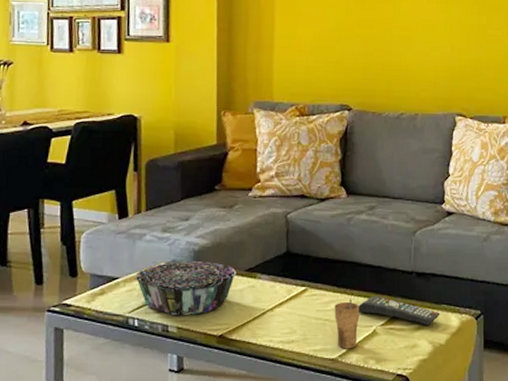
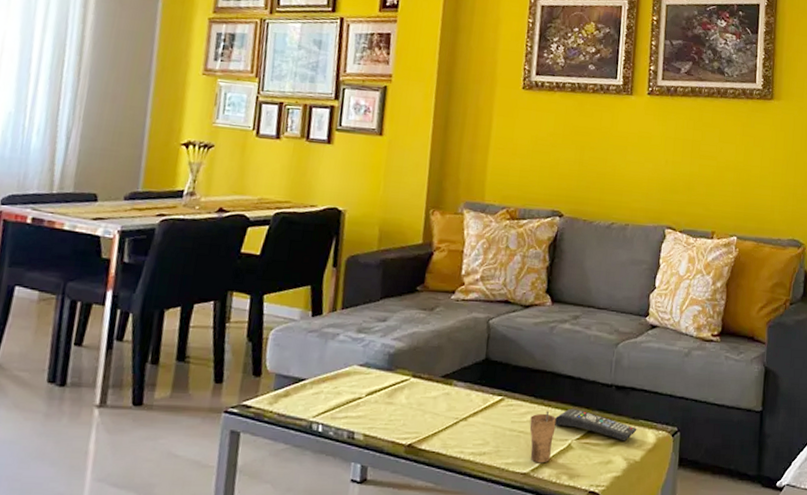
decorative bowl: present [135,261,237,316] -> none [323,364,432,423]

